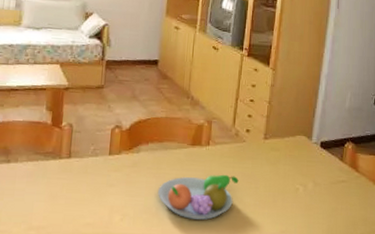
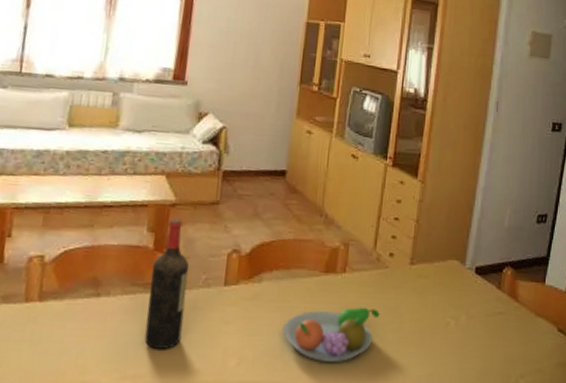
wine bottle: none [46,100,81,206] -> present [144,218,190,349]

